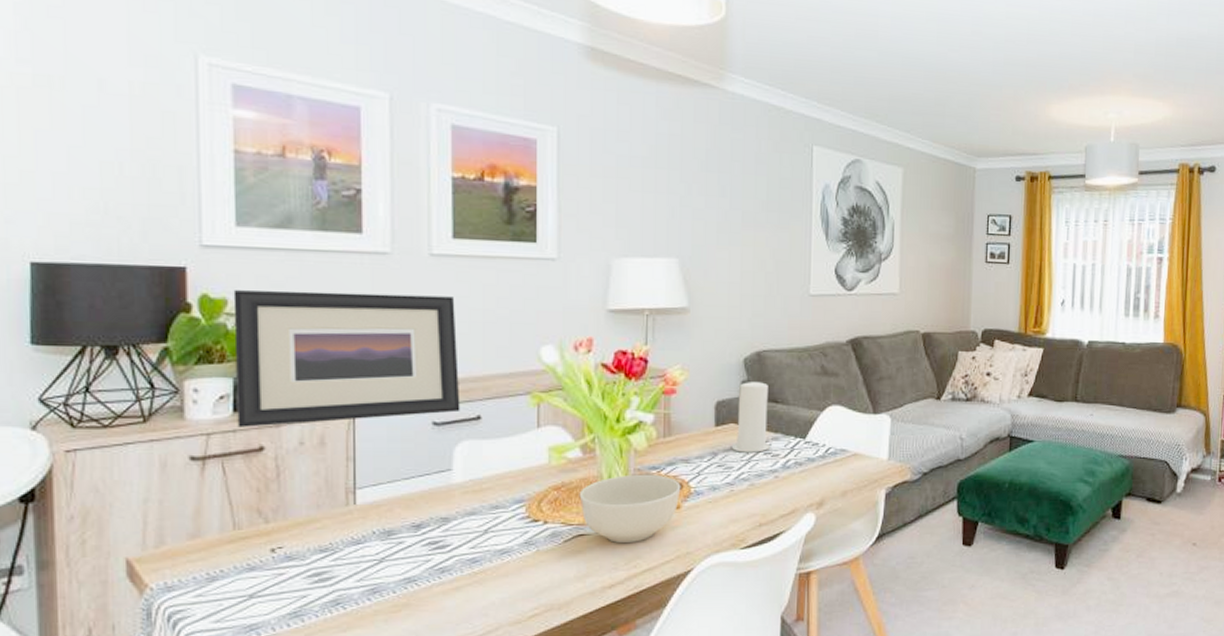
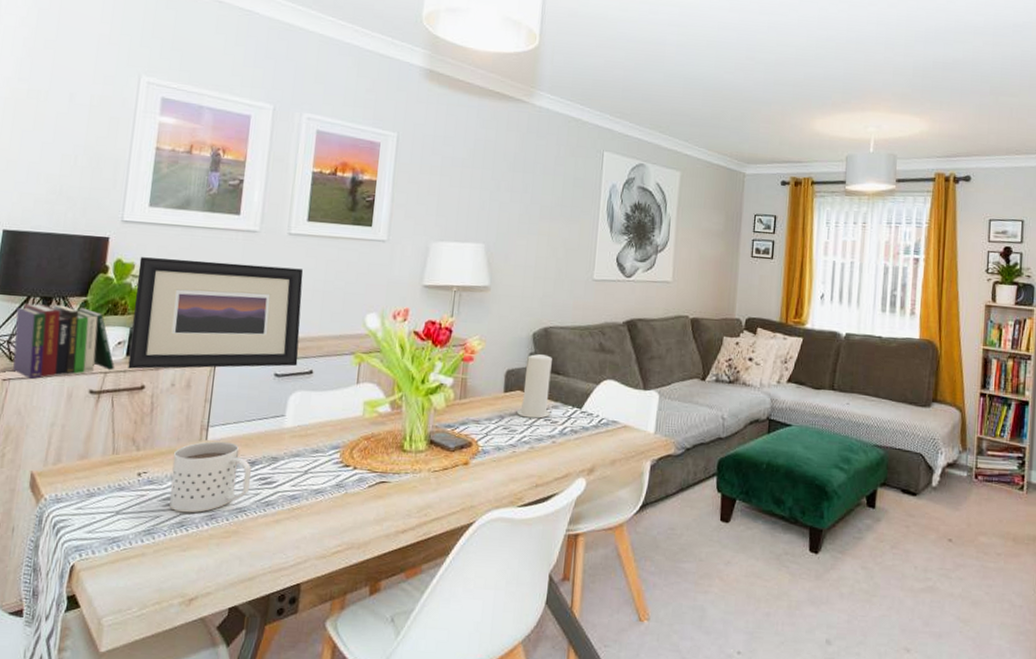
books: none [69,354,219,449] -> present [13,303,114,380]
mug: none [313,504,418,589] -> present [169,441,252,513]
bowl: present [579,474,681,544] -> none [384,430,471,493]

